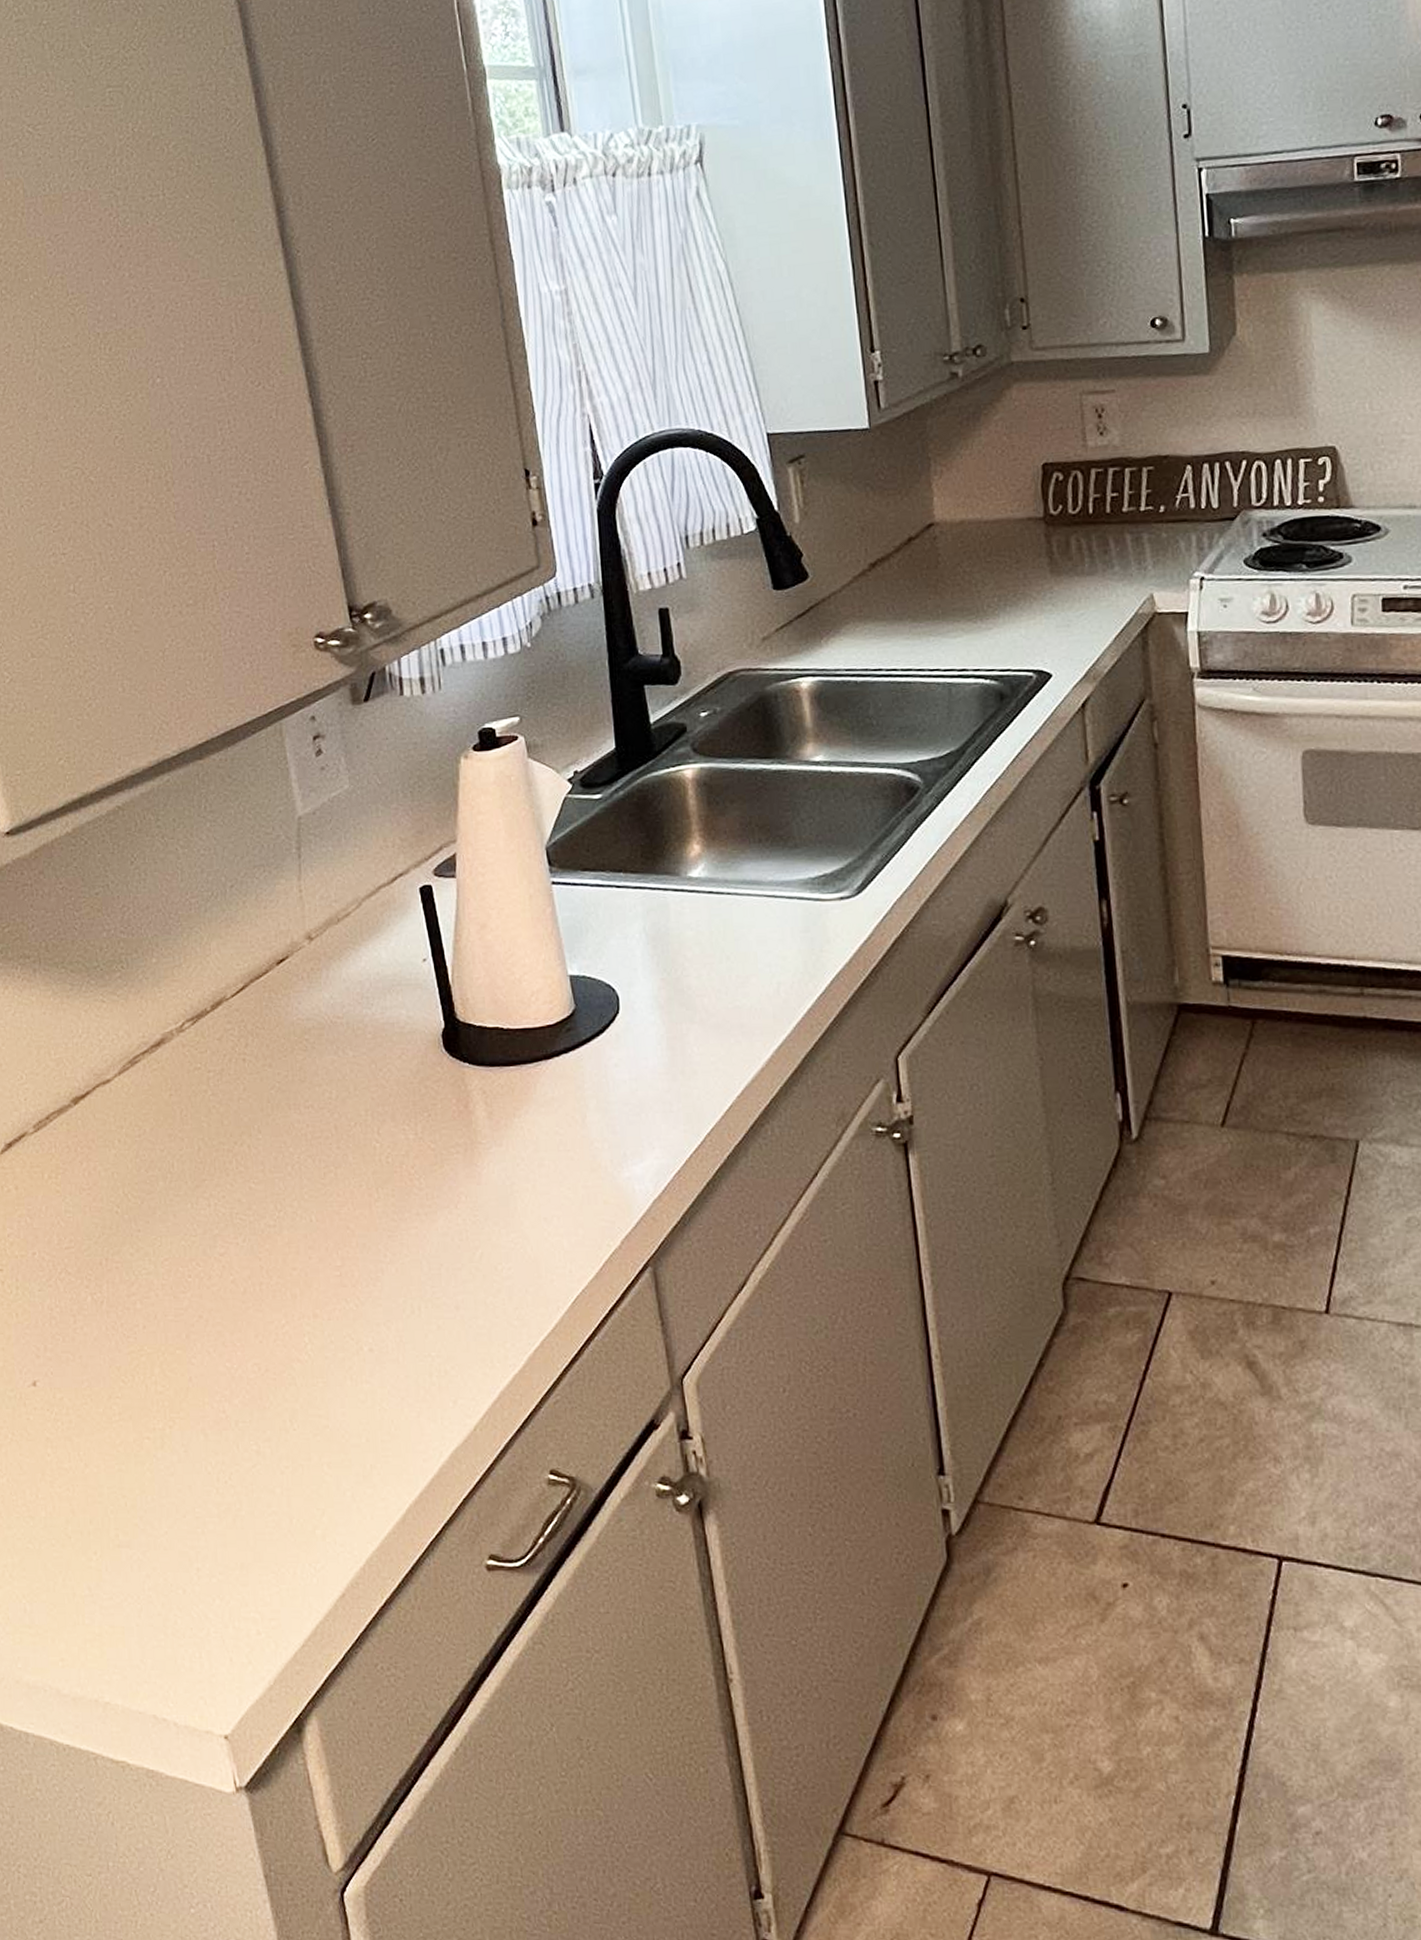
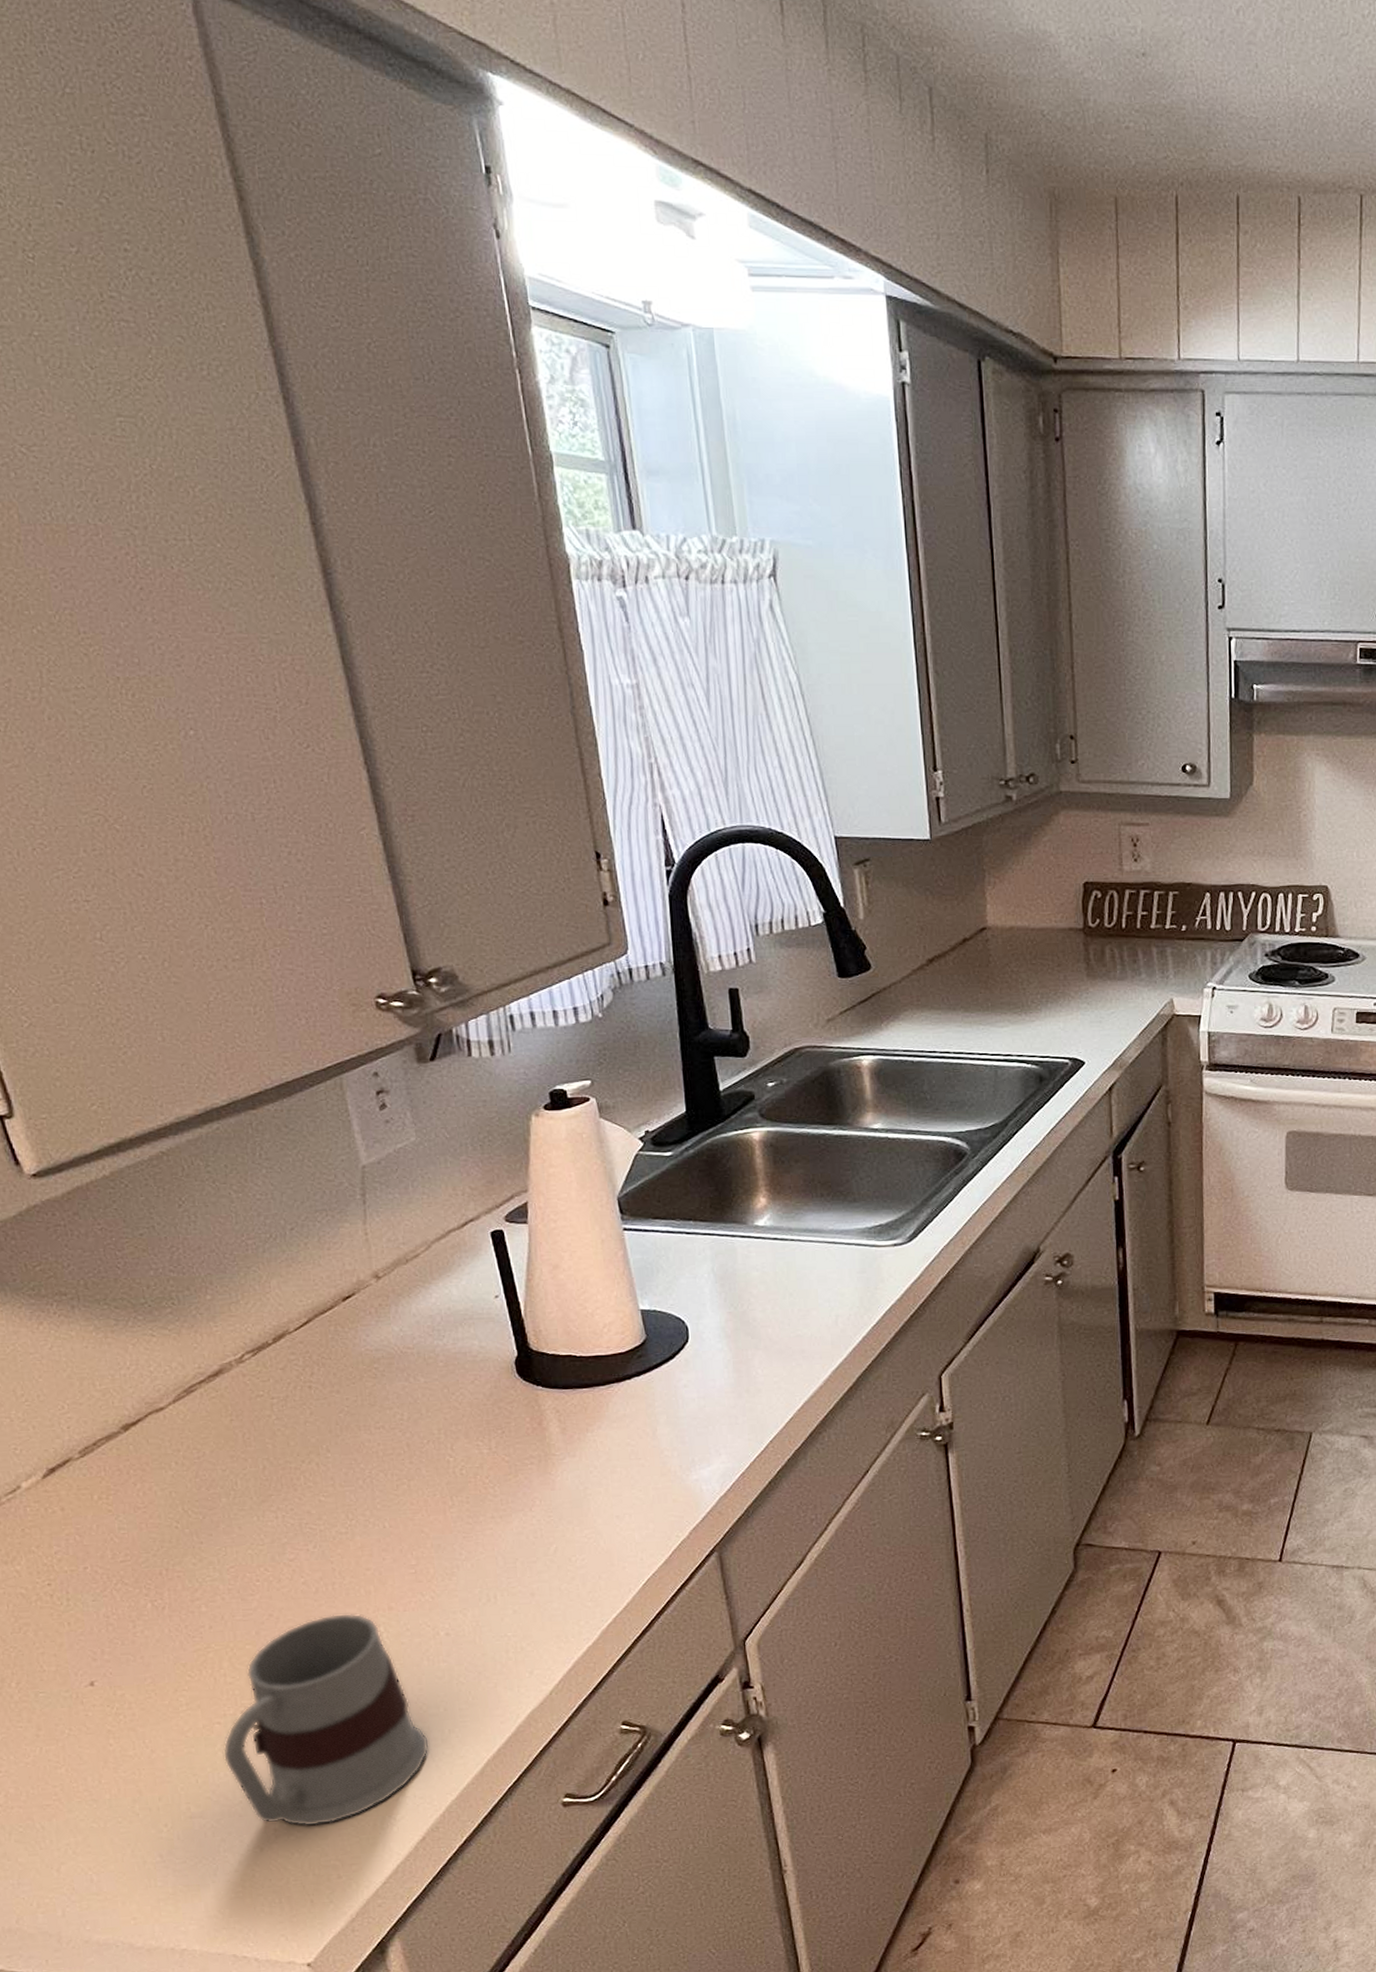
mug: none [151,1318,351,1568] -> present [222,1613,429,1826]

